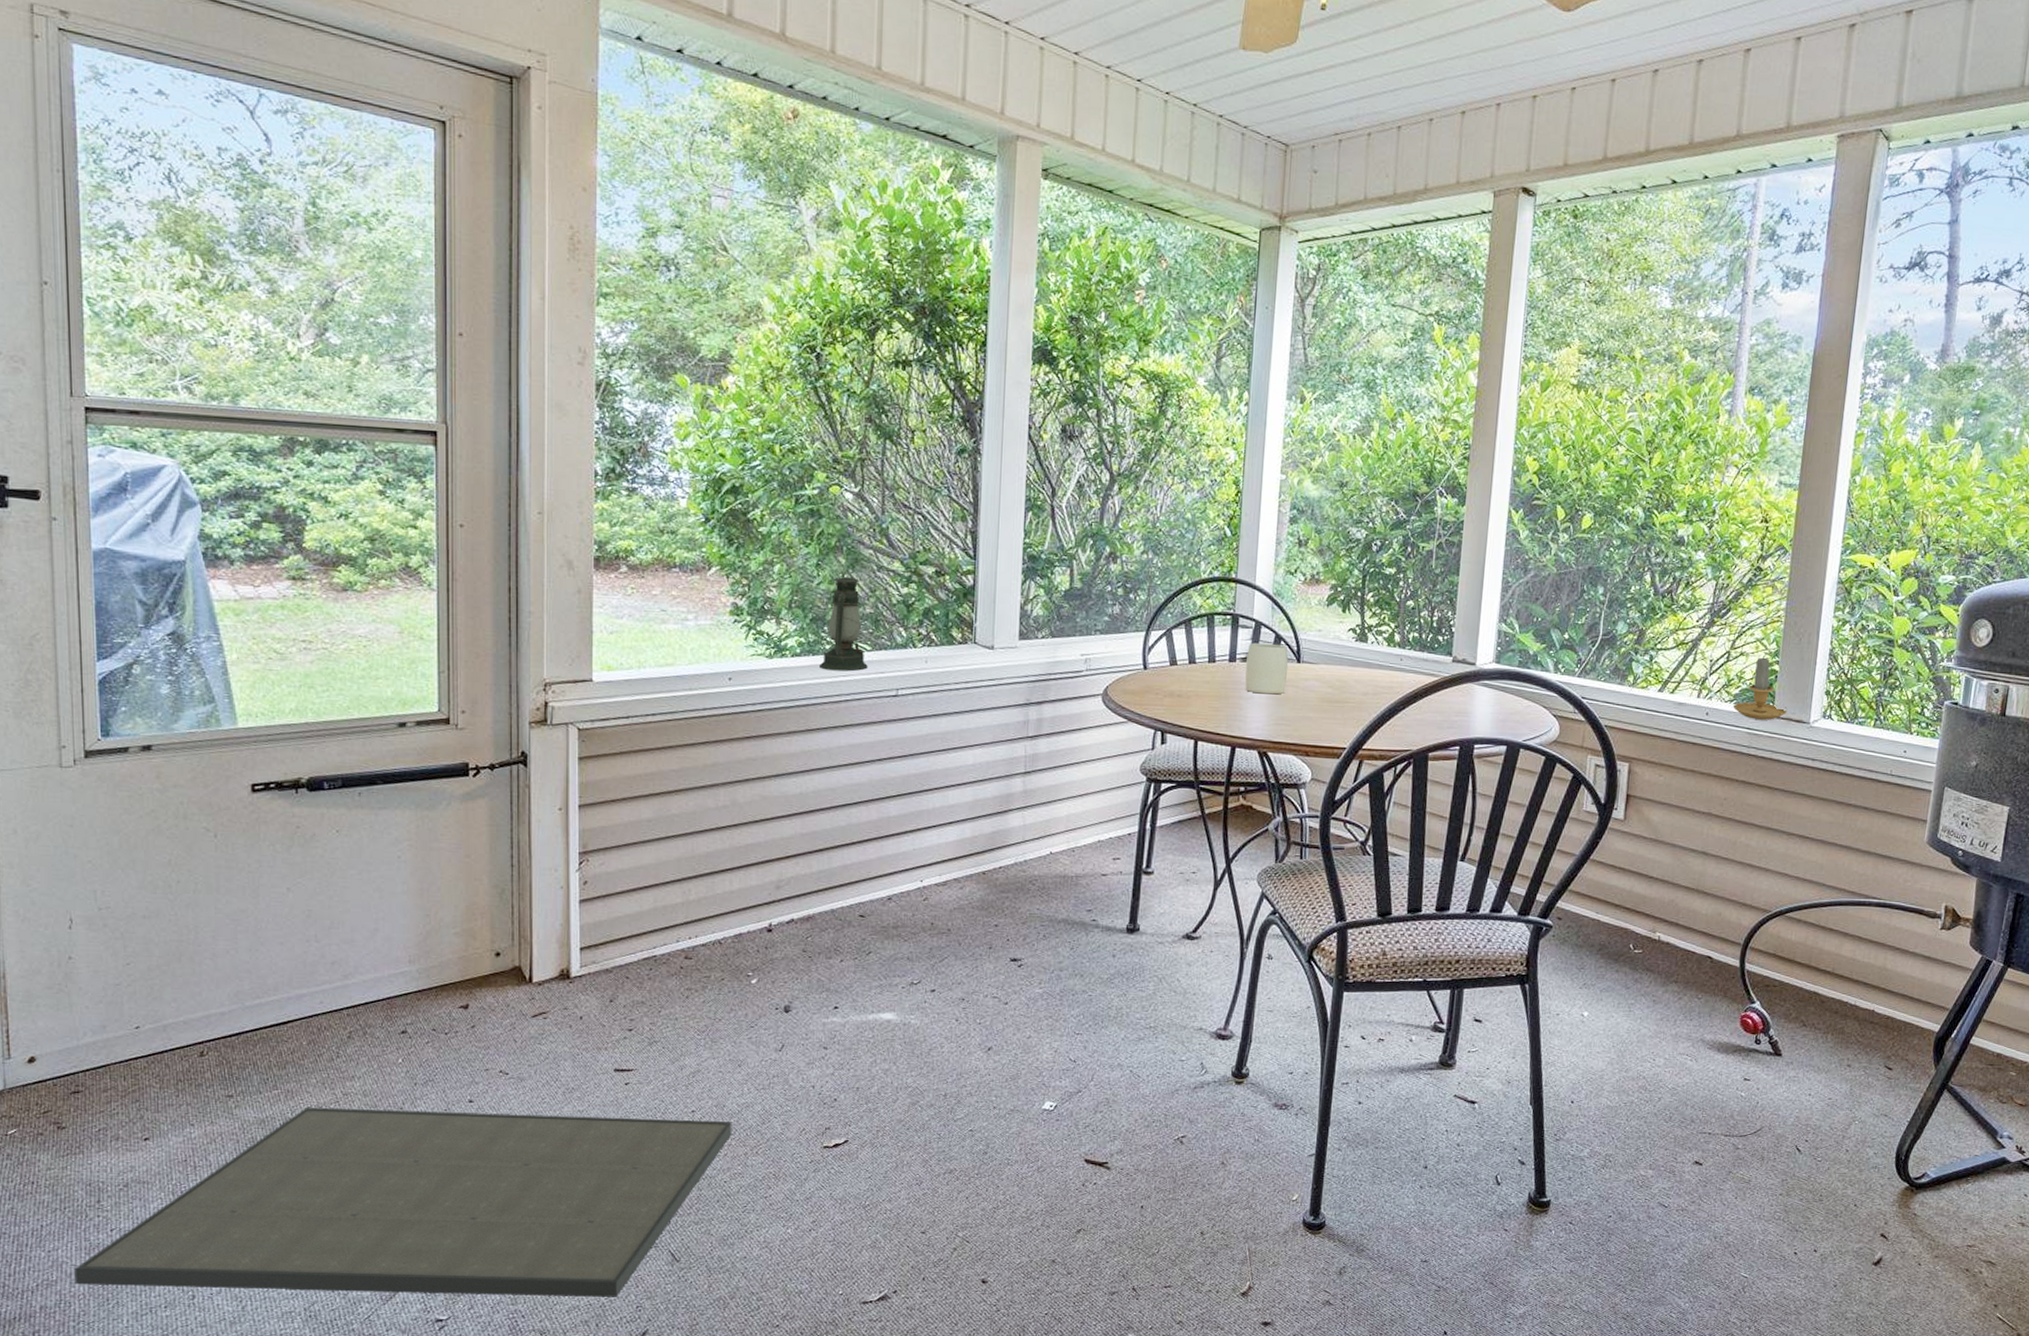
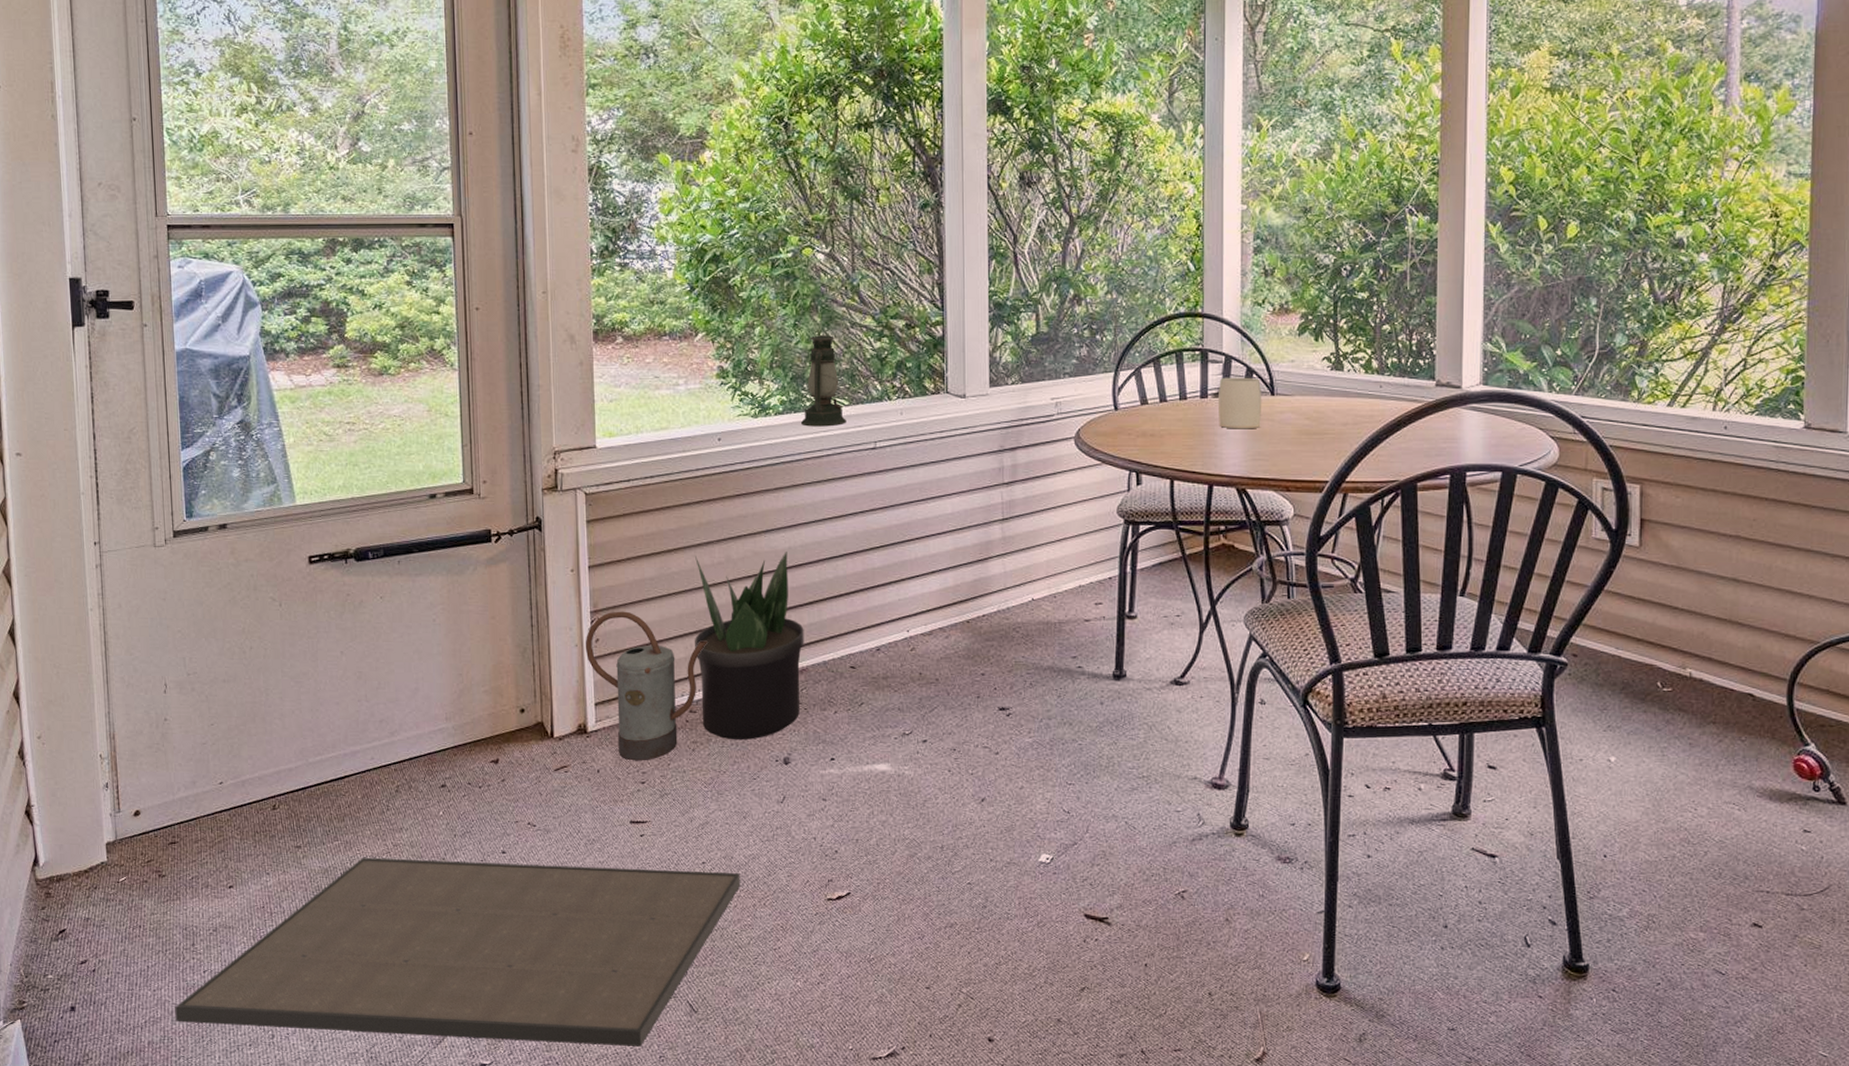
watering can: none [571,853,707,1008] -> present [585,611,707,761]
planter: none [692,797,812,988] -> present [694,552,804,740]
candle: present [1732,655,1788,720] -> none [1755,360,1819,431]

